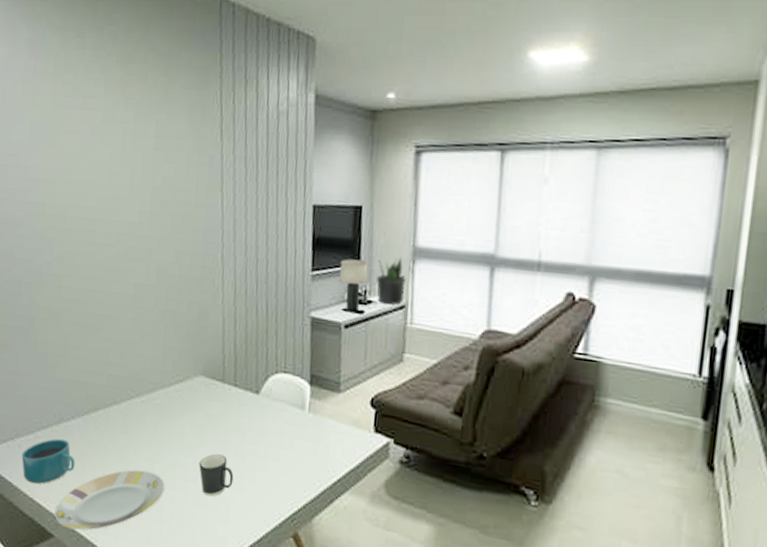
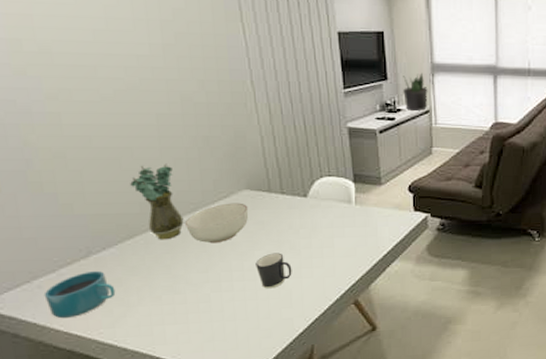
plate: present [55,469,166,531] -> none [99,281,224,350]
vase: none [104,336,142,419] -> present [130,163,184,240]
bowl: none [142,388,201,432] -> present [185,203,249,244]
table lamp: present [339,259,369,312] -> none [369,76,396,119]

